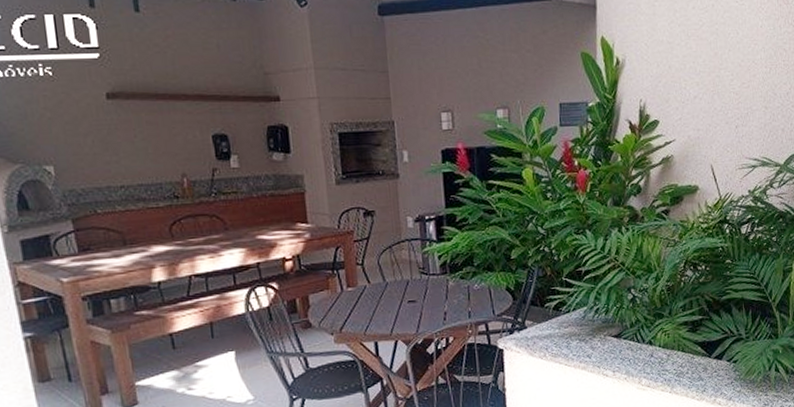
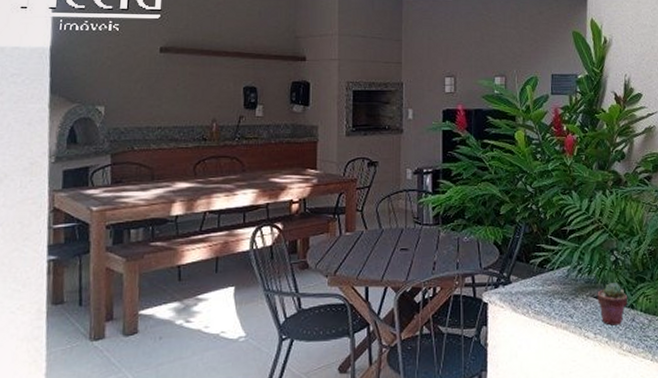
potted succulent: none [615,320,646,363] -> present [597,283,628,326]

